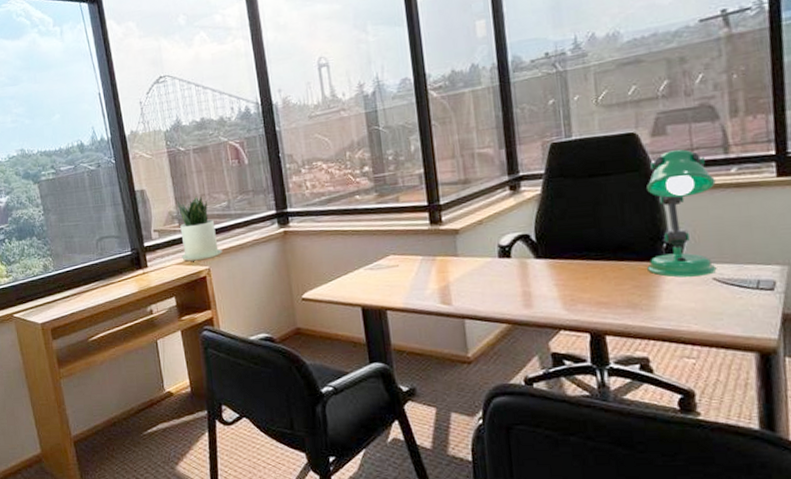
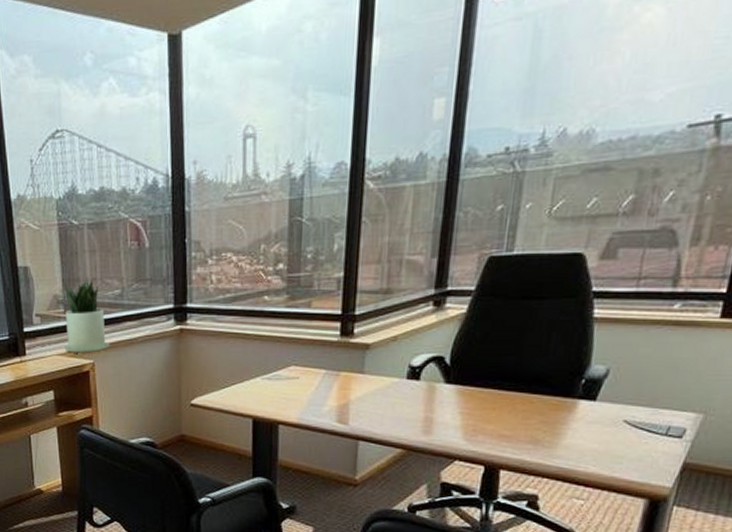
desk lamp: present [646,149,716,277] -> none [559,277,655,417]

